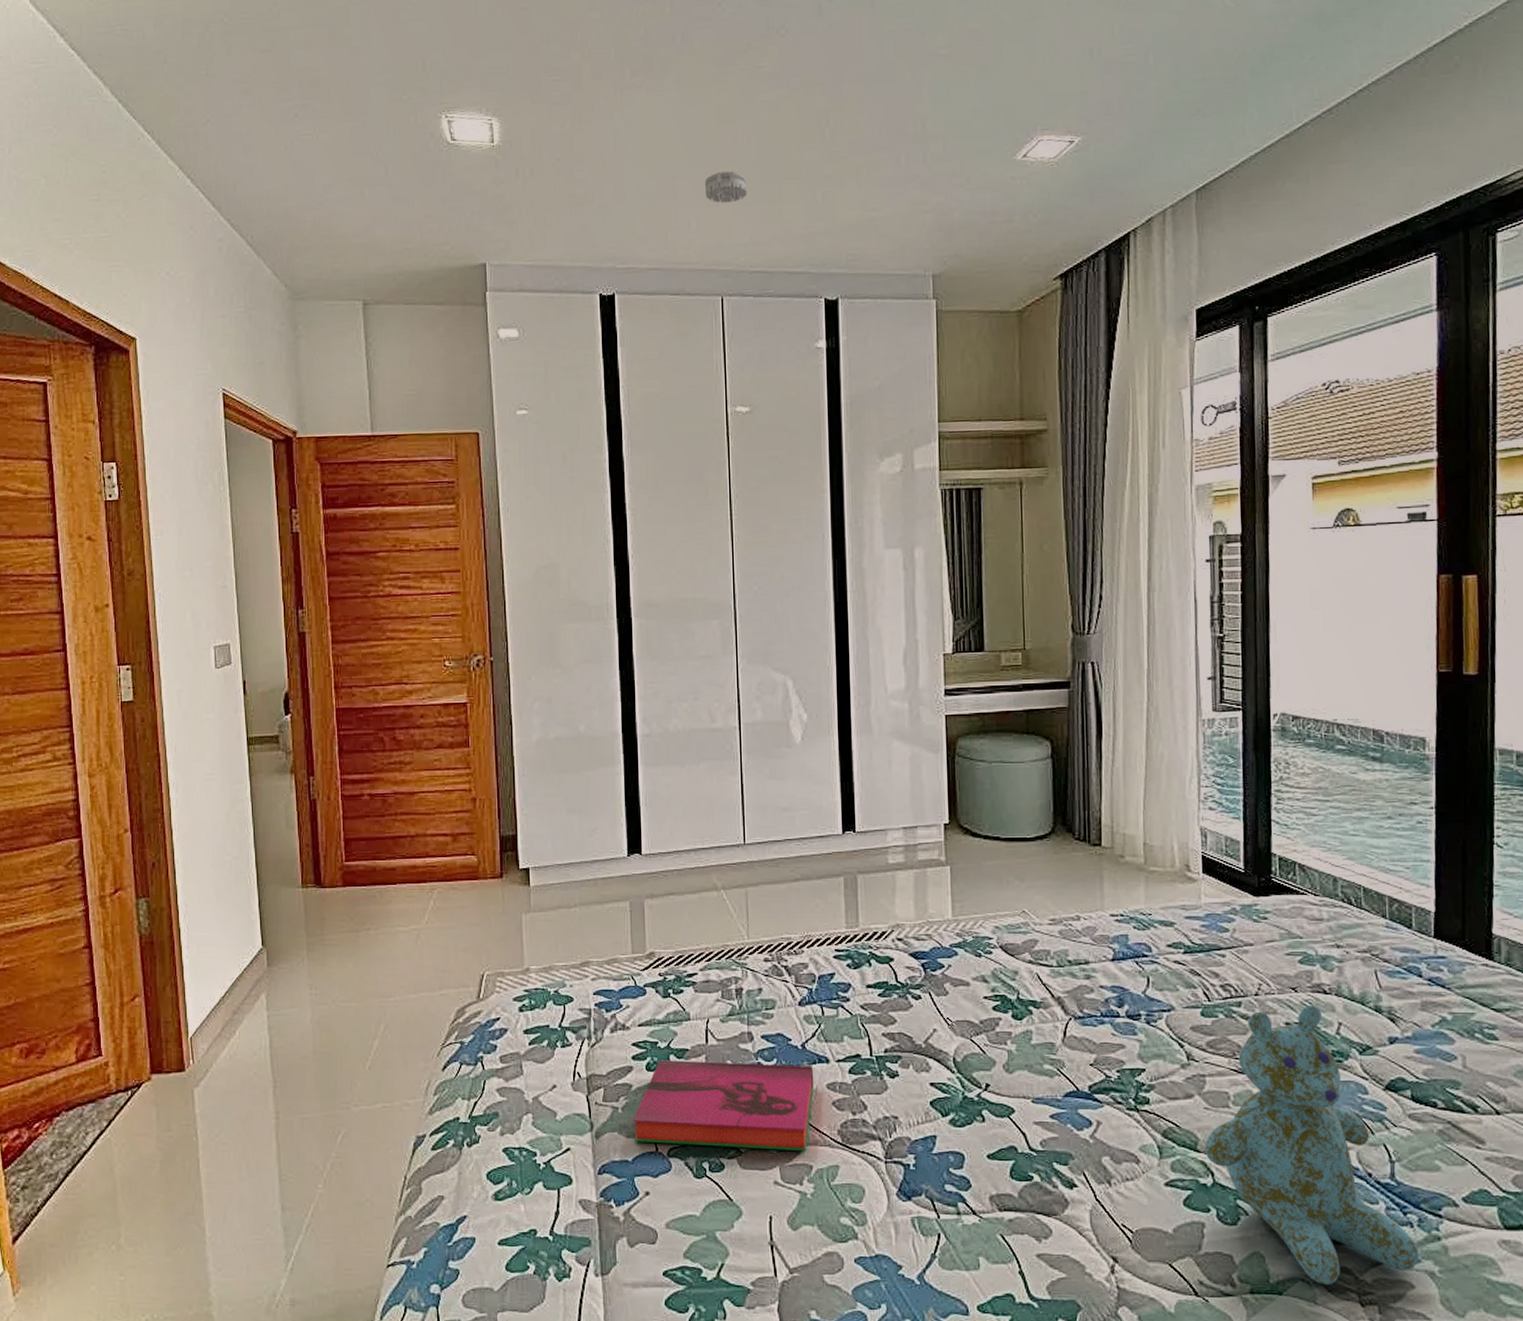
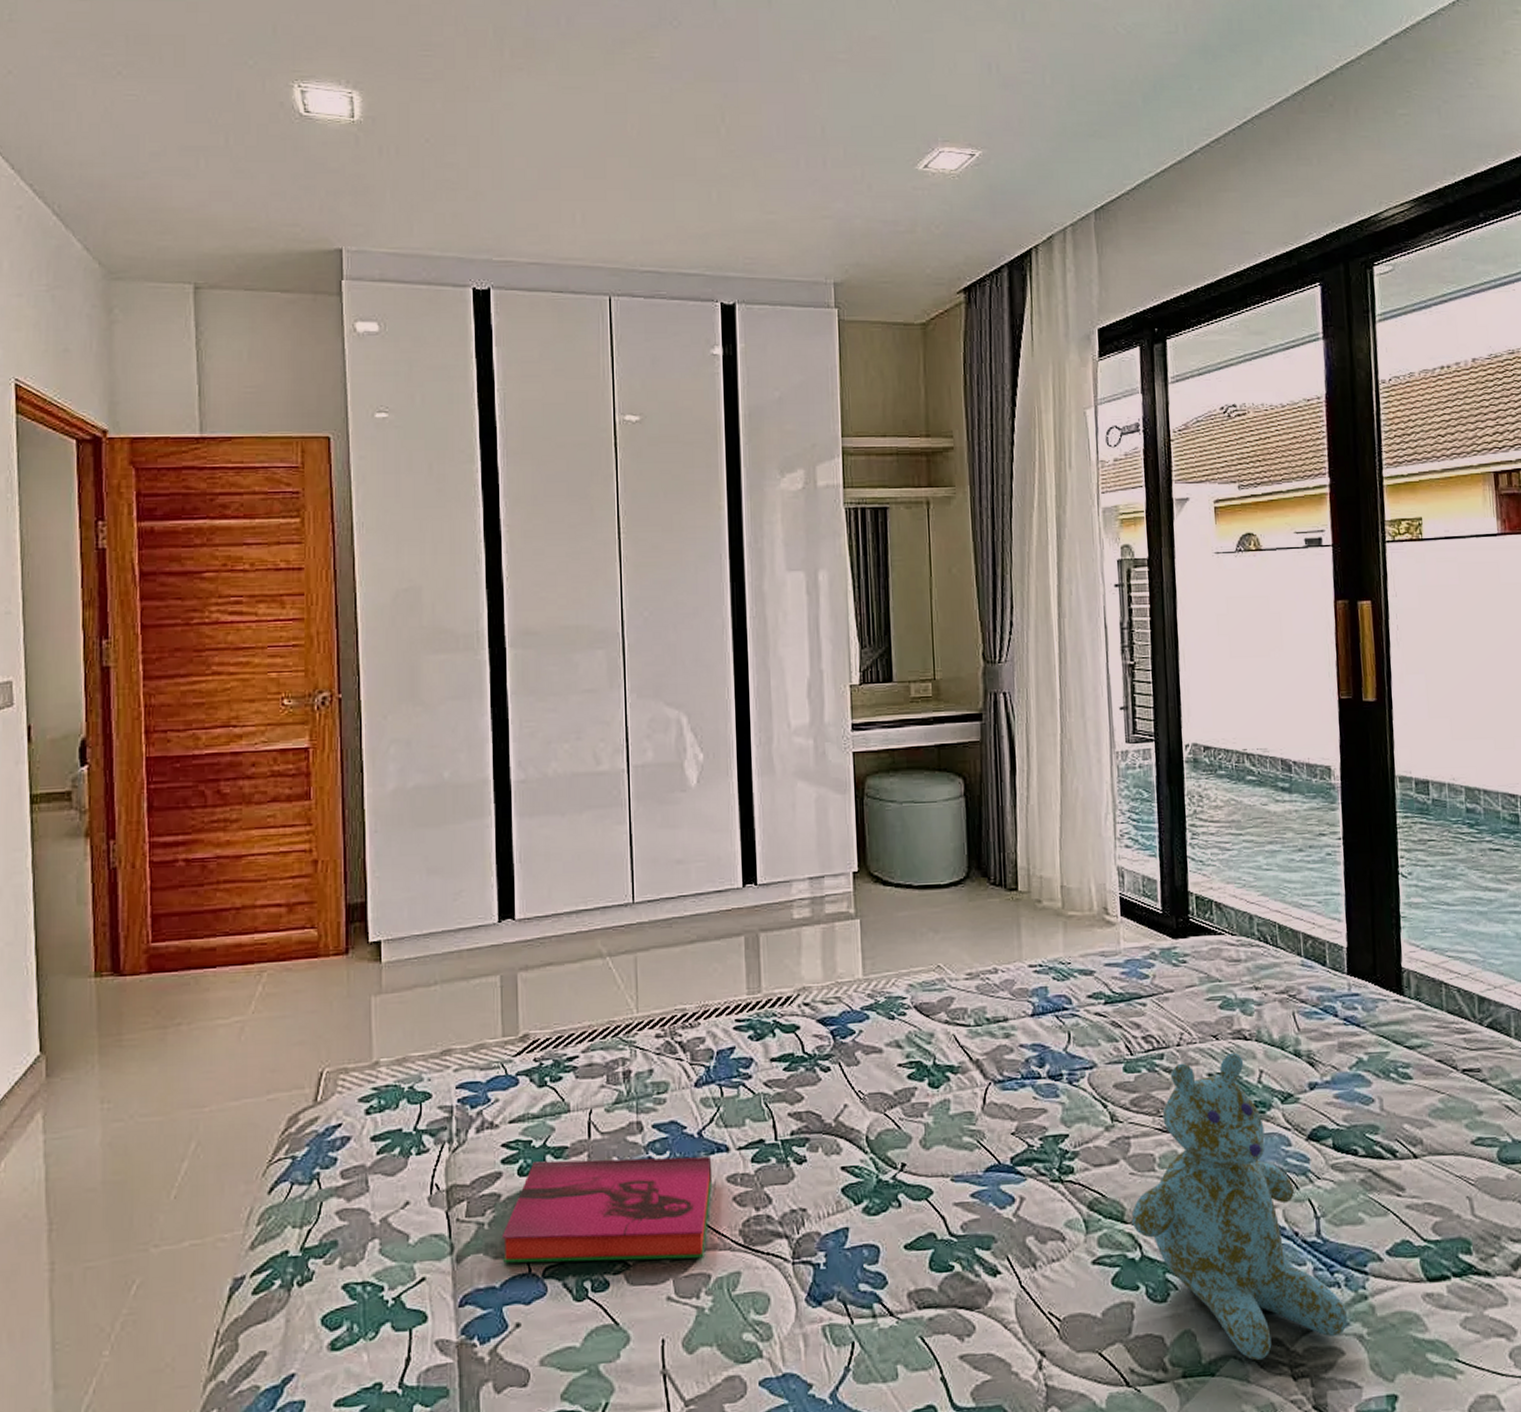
smoke detector: present [704,171,748,203] -> none [591,164,638,197]

